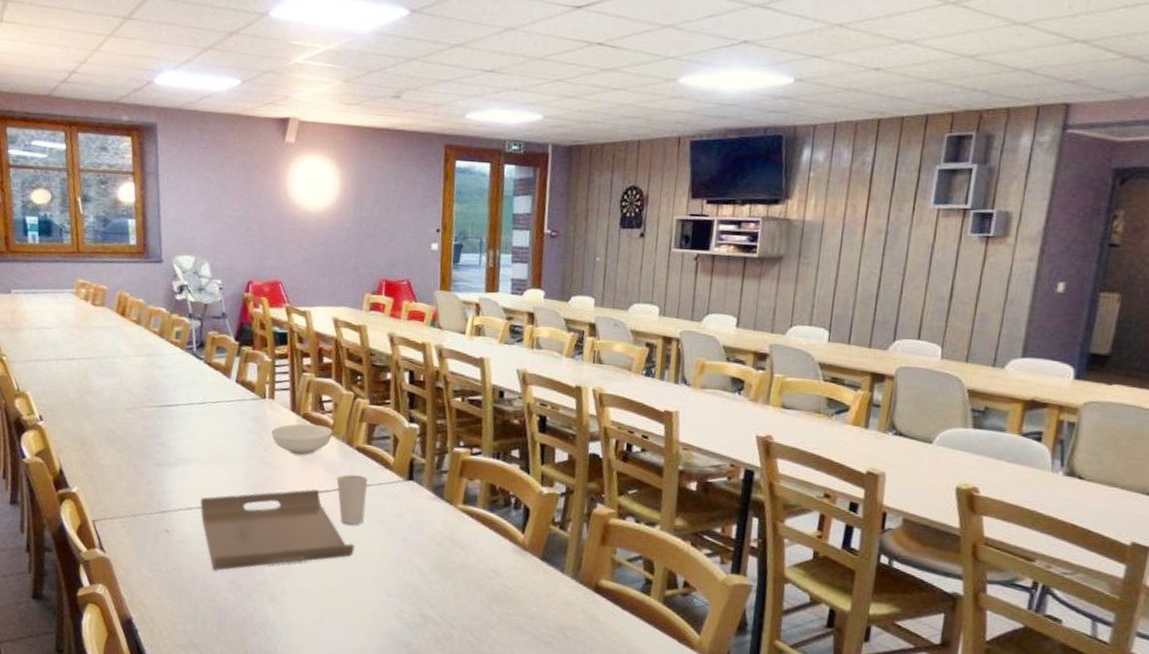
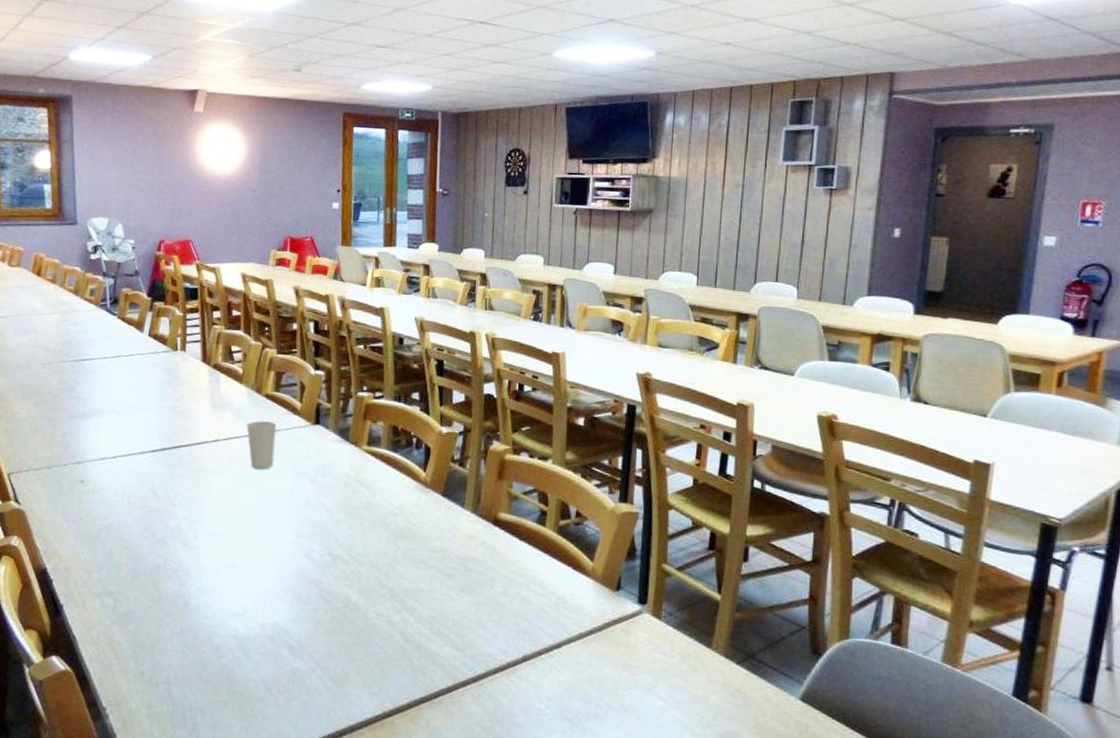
serving tray: present [200,489,355,571] -> none [114,436,265,519]
bowl: present [271,423,333,455] -> none [183,373,243,404]

